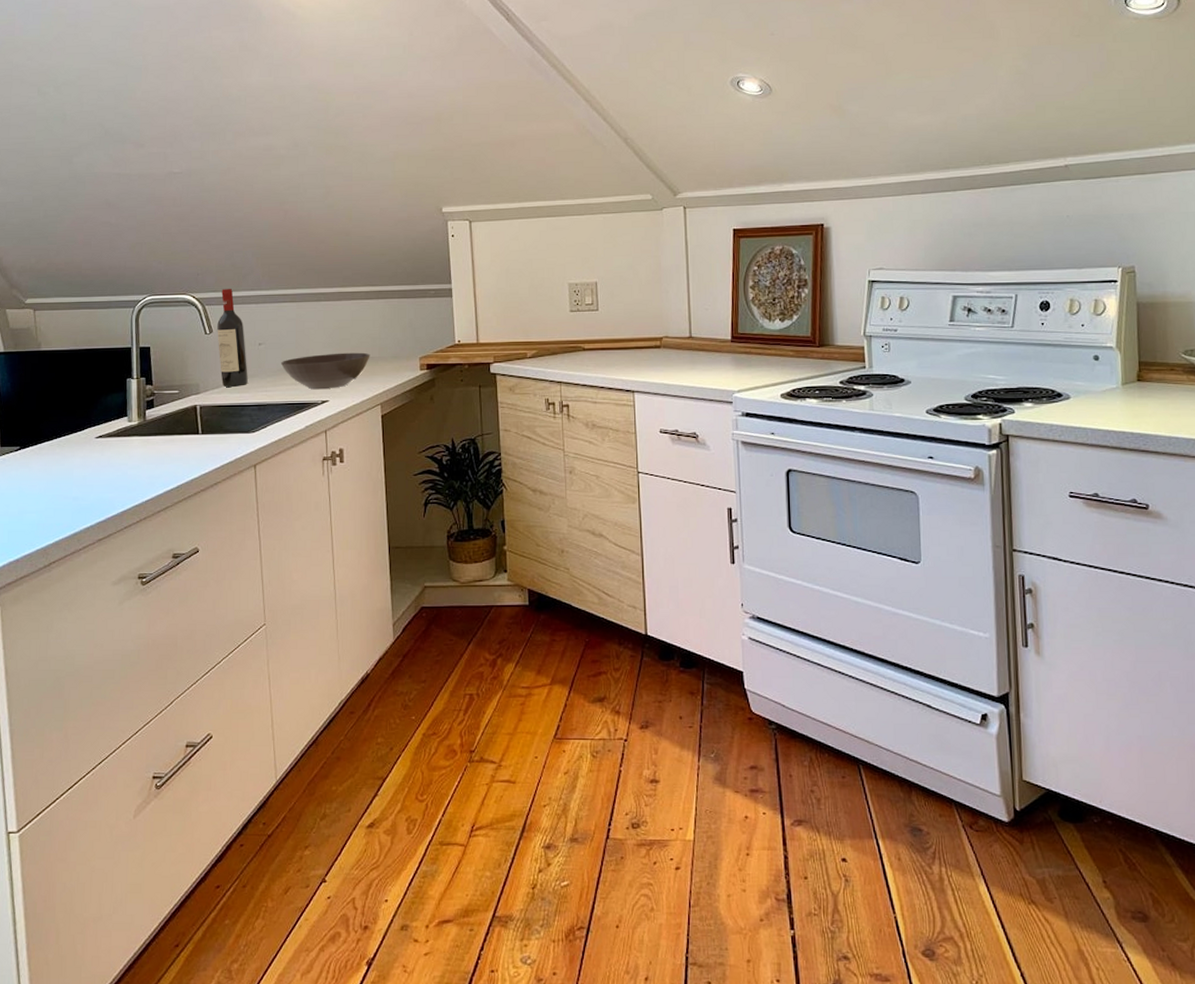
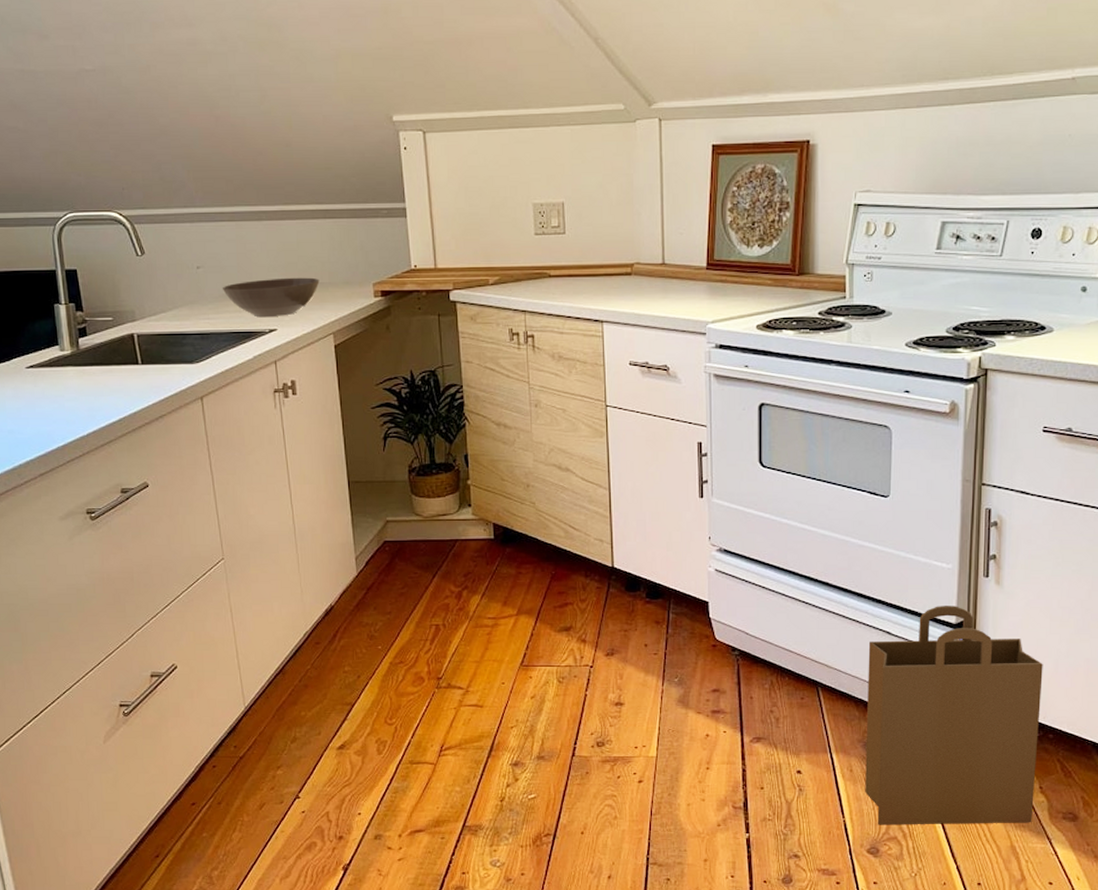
wine bottle: present [217,289,249,388] -> none [149,205,189,315]
shopping bag: none [909,677,1099,923] -> present [865,606,1043,825]

